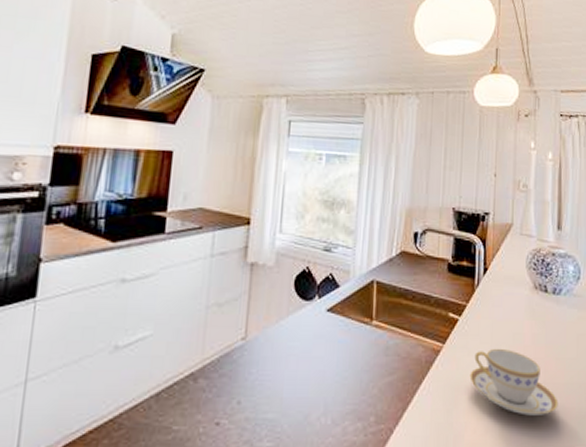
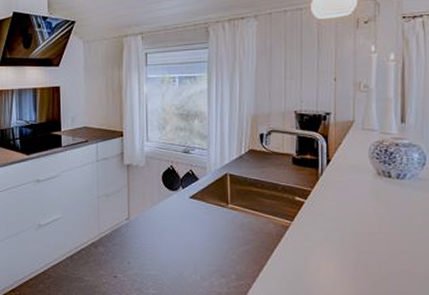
teacup: present [469,348,558,416] -> none [317,224,404,278]

